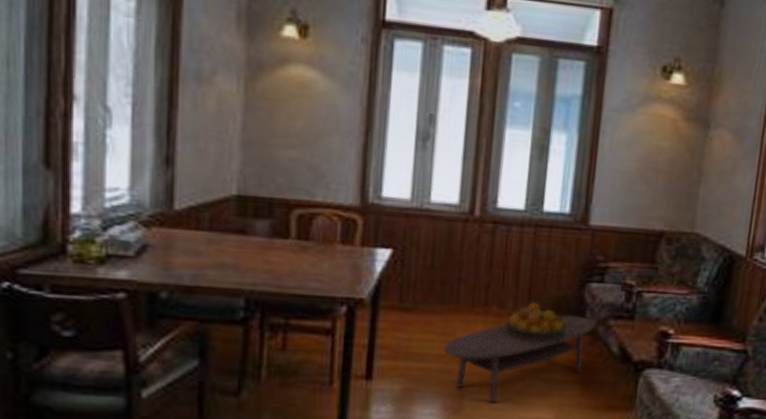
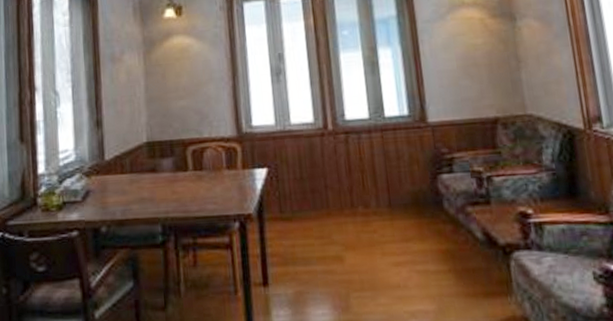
coffee table: present [444,315,595,402] -> none [324,206,455,298]
fruit bowl: present [505,302,568,343] -> none [372,199,429,236]

